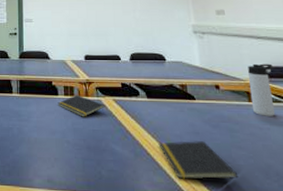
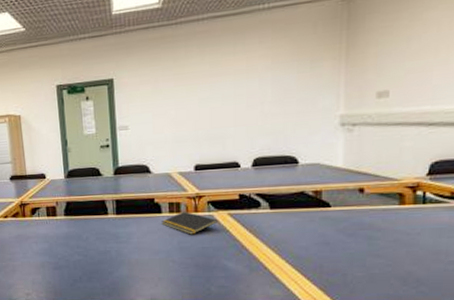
notepad: present [158,141,239,180] -> none [278,251,370,291]
thermos bottle: present [248,63,276,116] -> none [402,157,442,220]

